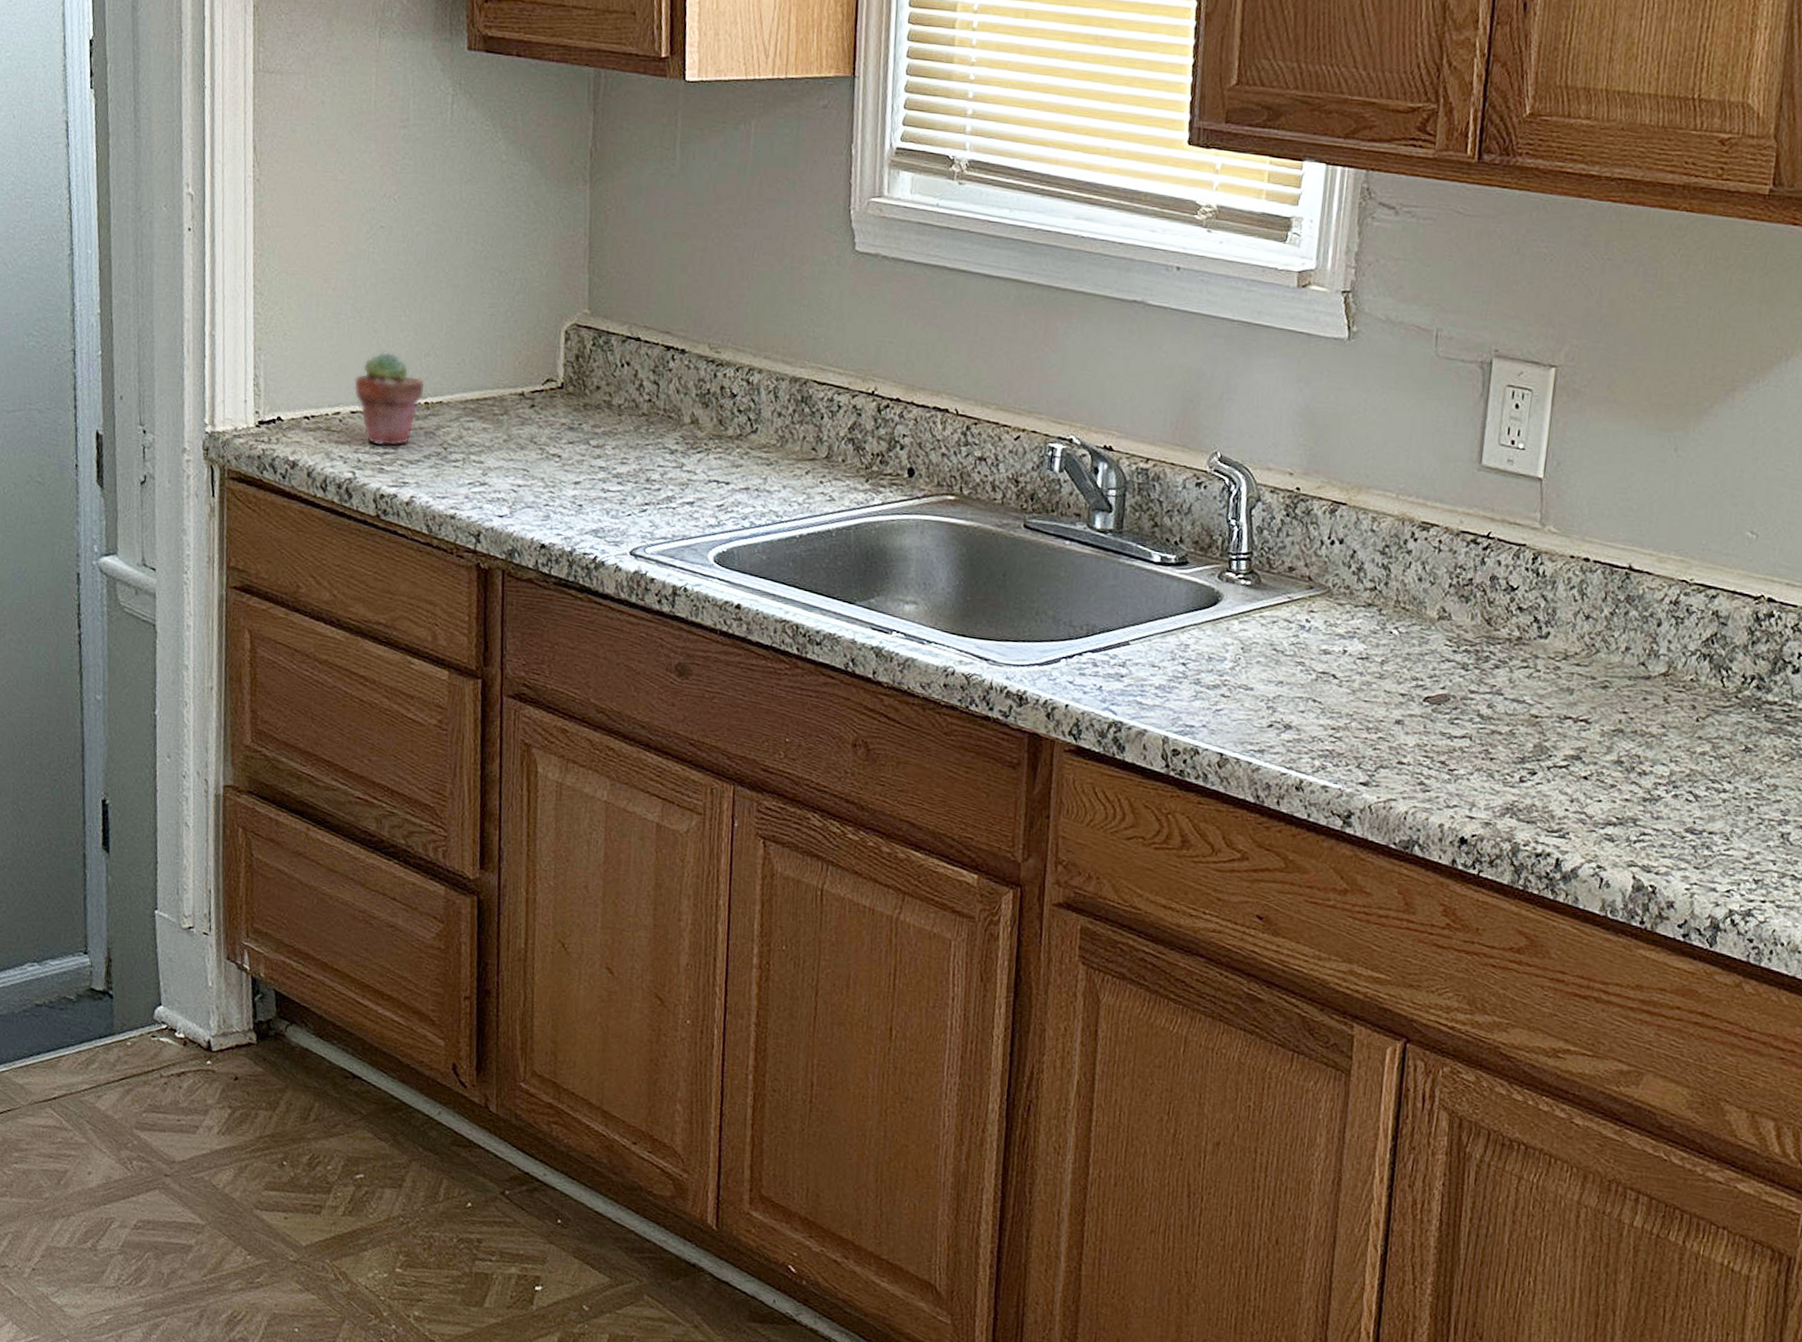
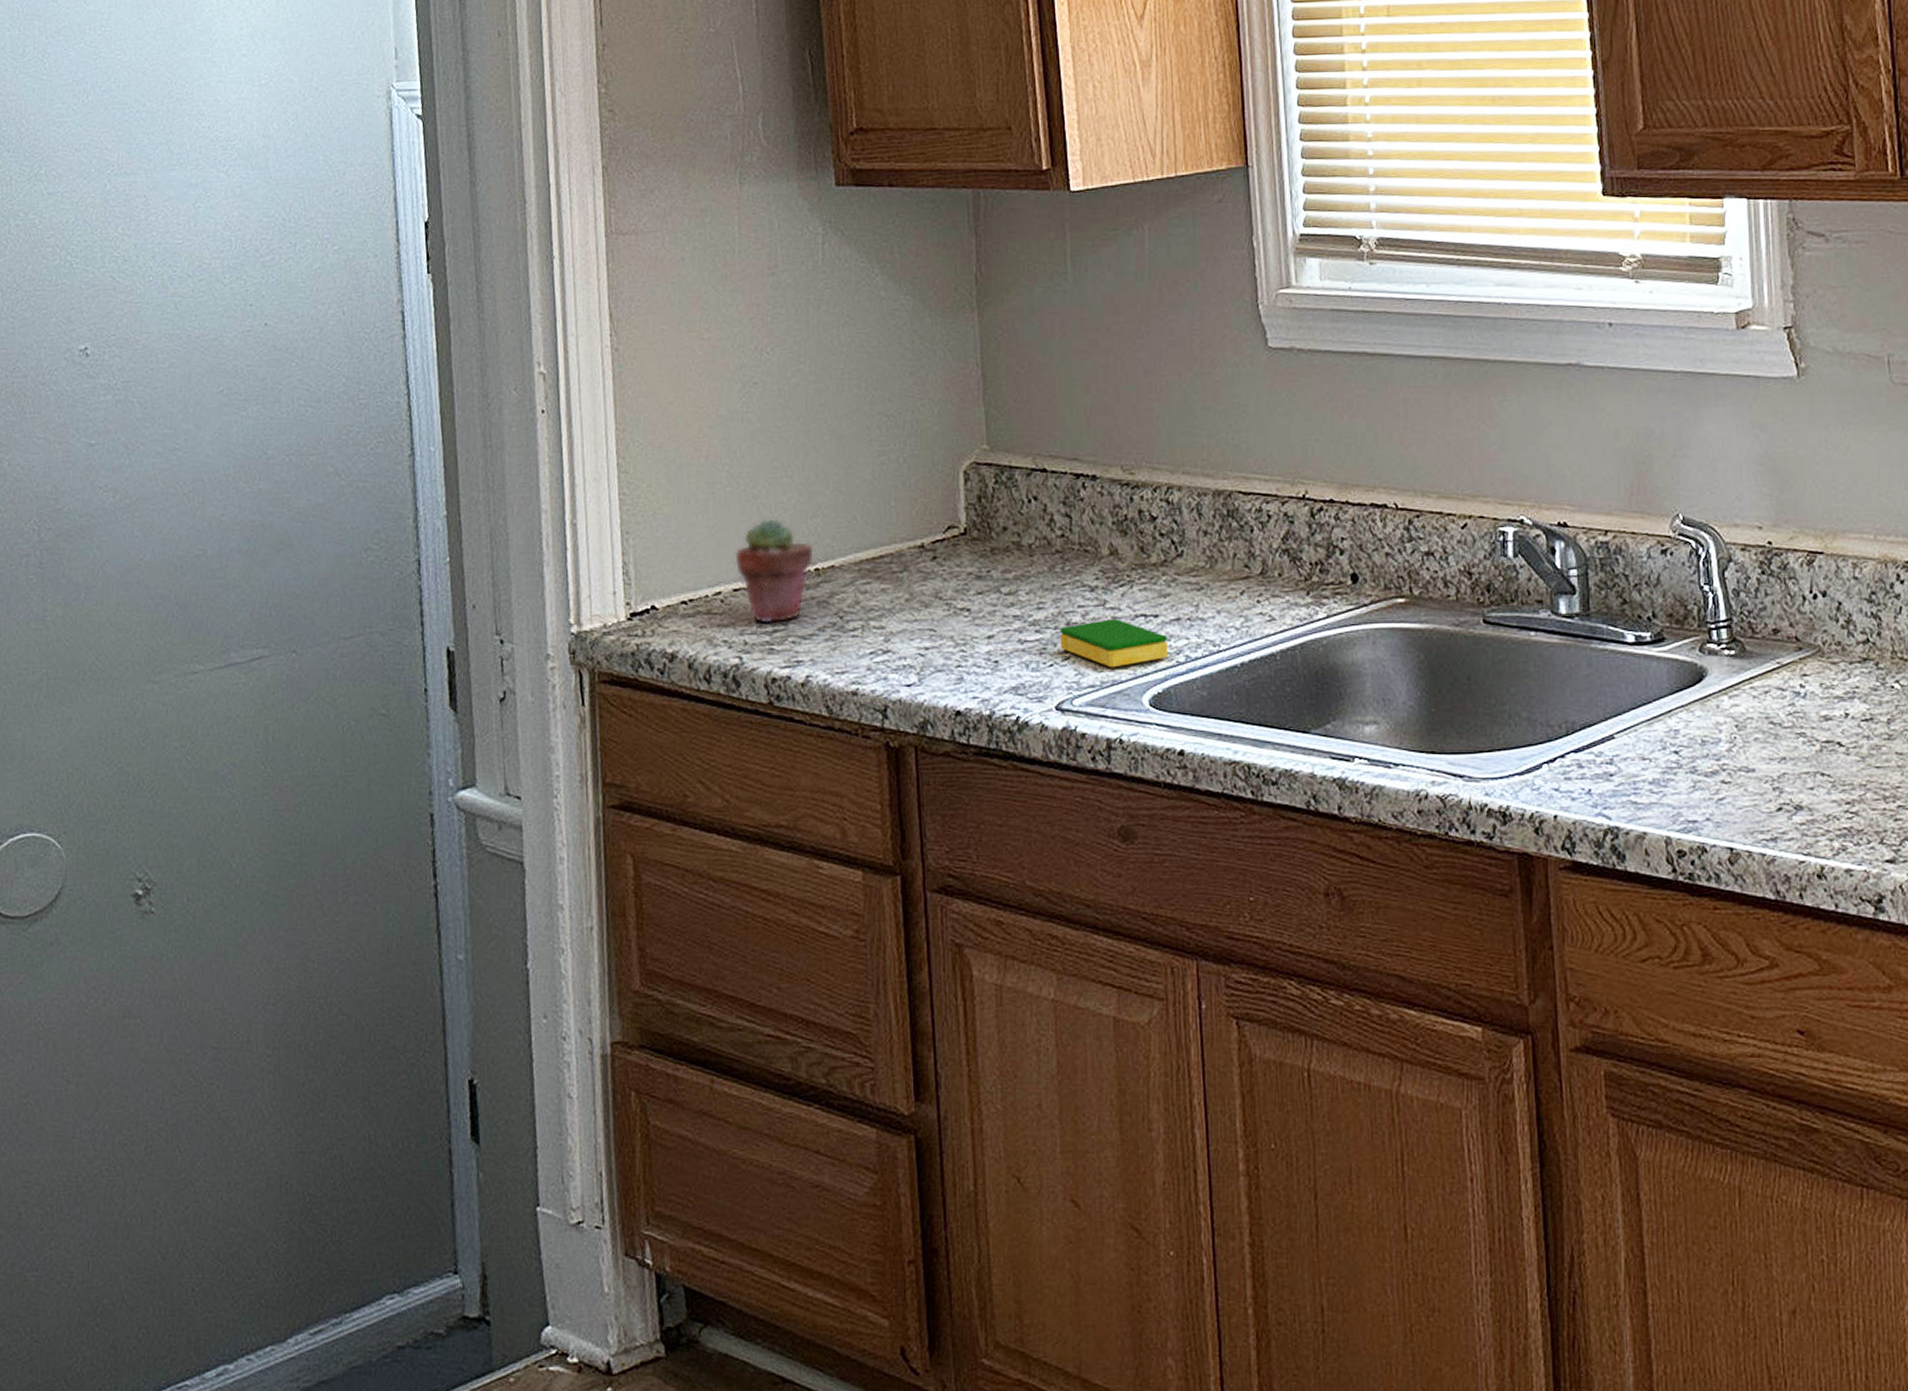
dish sponge: none [639,480,736,525] -> present [1060,619,1169,668]

